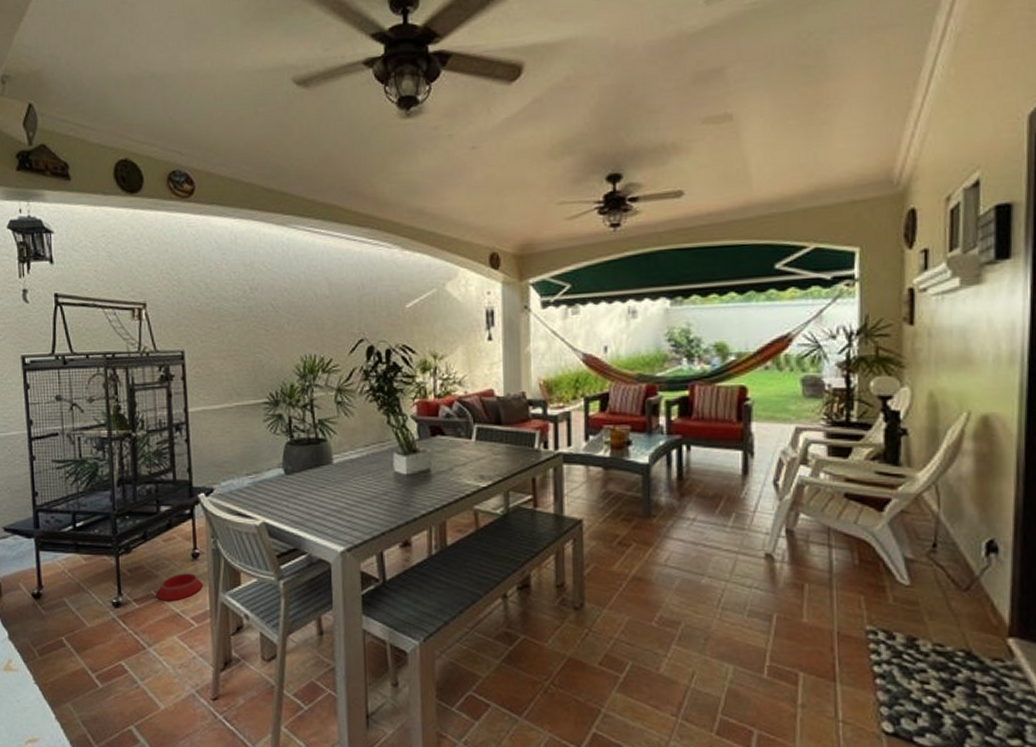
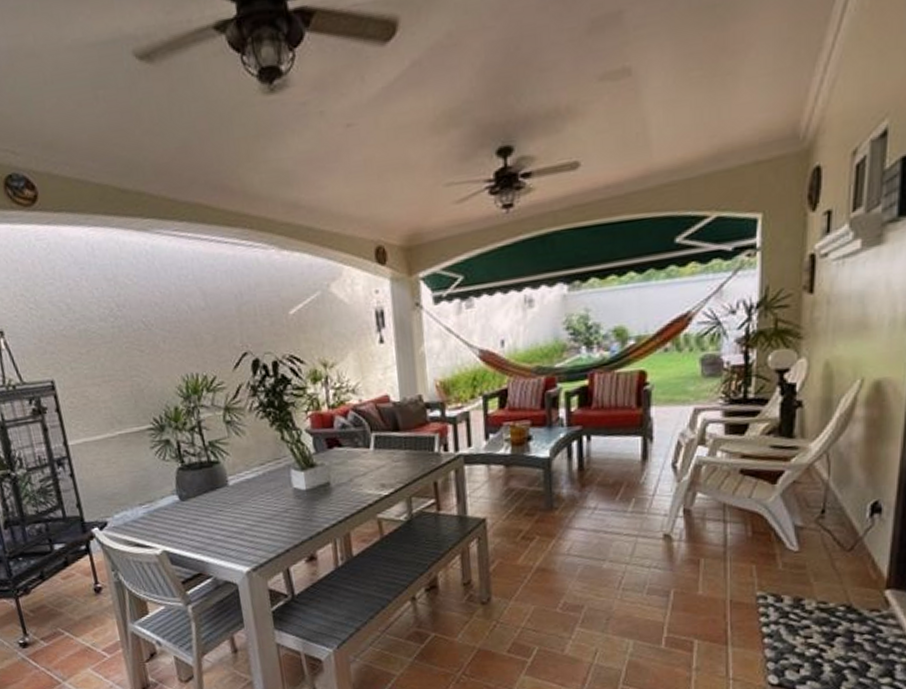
pet bowl: present [156,573,203,601] -> none [63,607,111,637]

